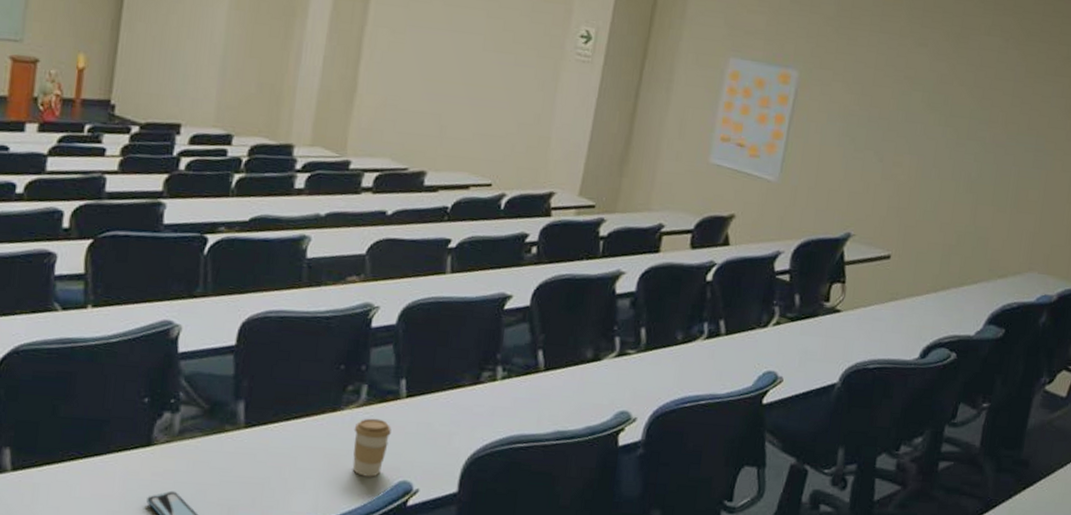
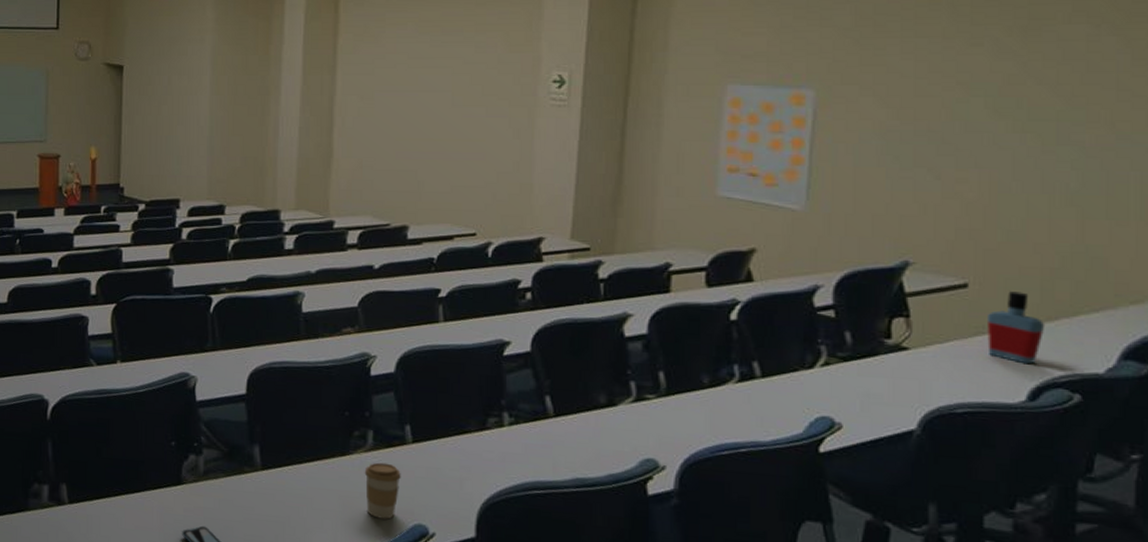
bottle: none [897,263,940,327] -> present [987,291,1045,365]

